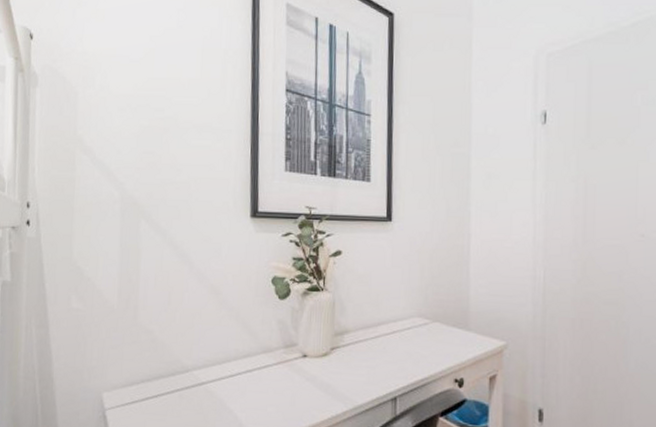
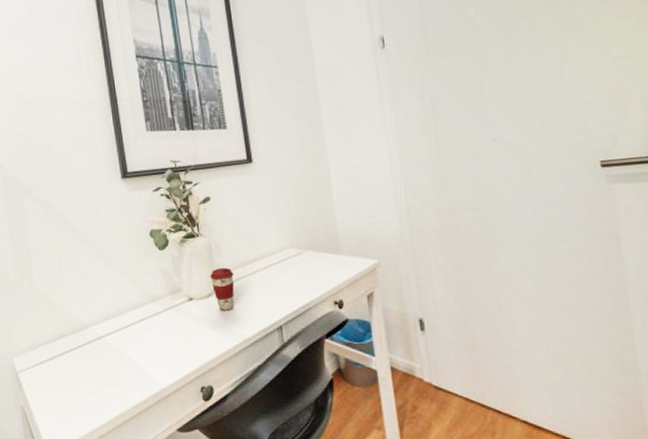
coffee cup: none [329,327,354,373] -> present [210,267,235,311]

